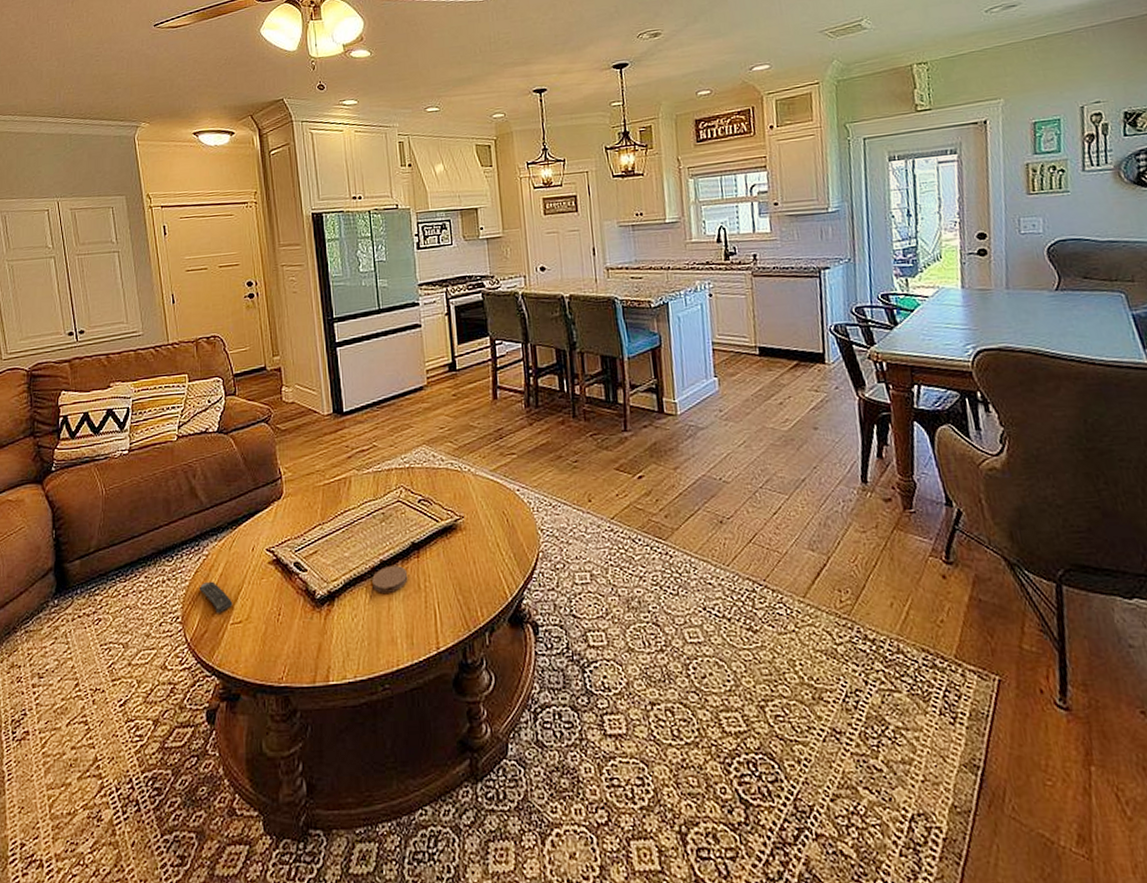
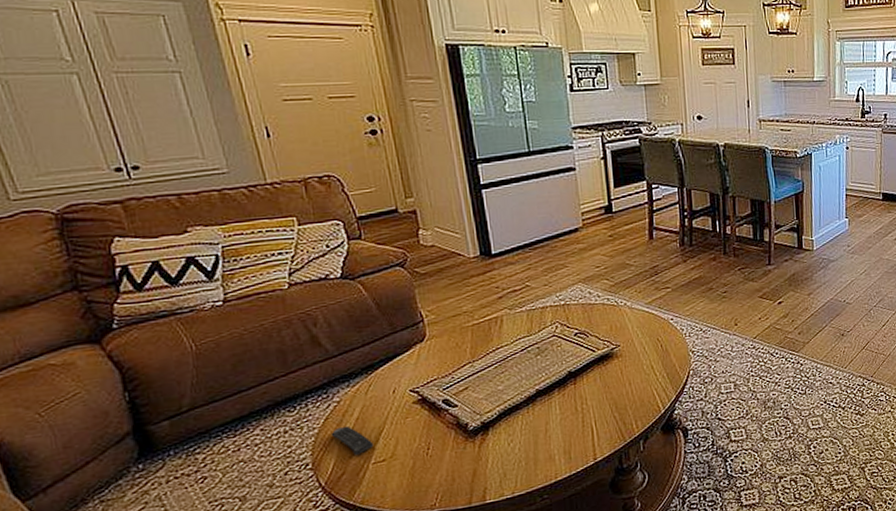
coaster: present [372,566,408,593] -> none [528,393,565,419]

